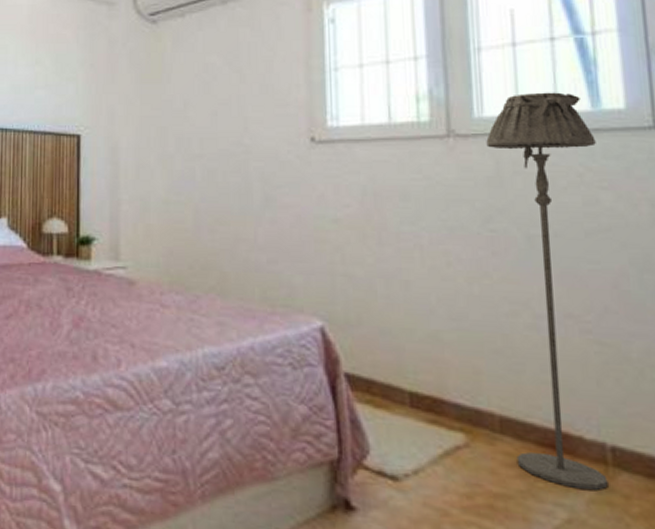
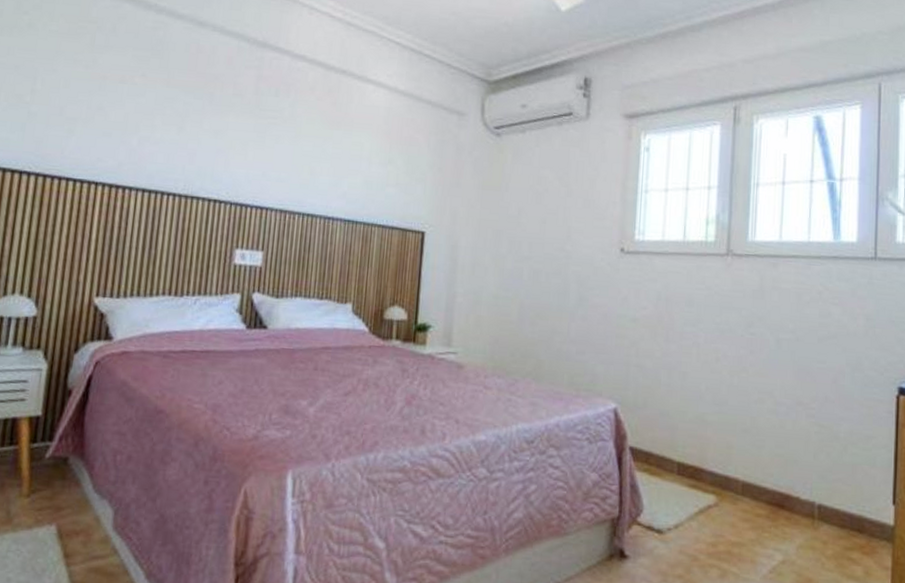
floor lamp: present [486,92,608,490] -> none [751,224,834,538]

